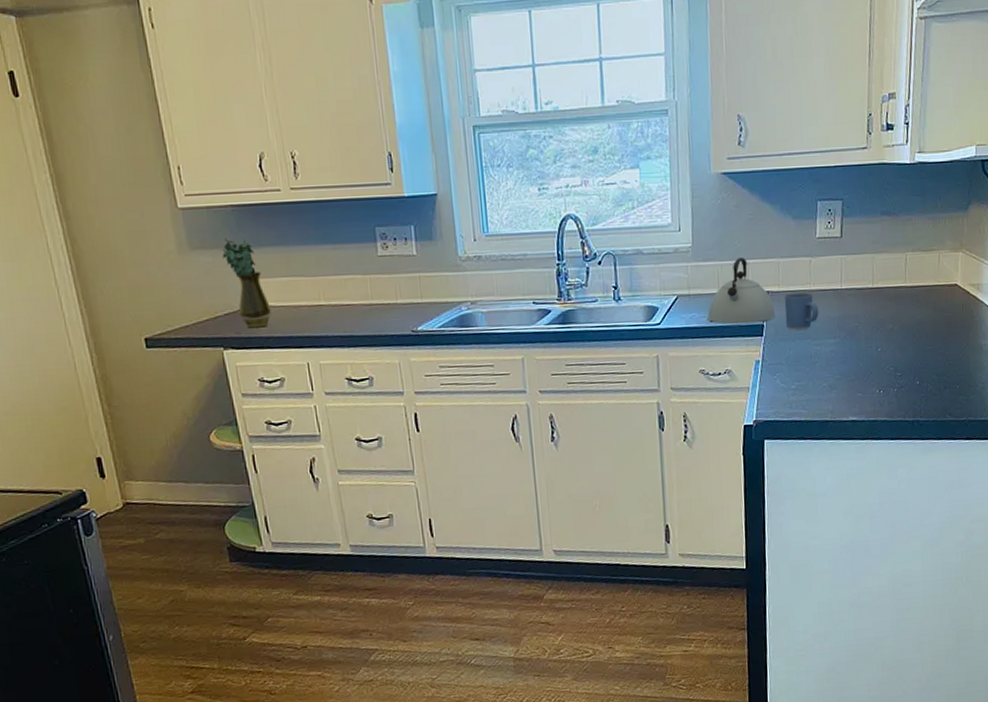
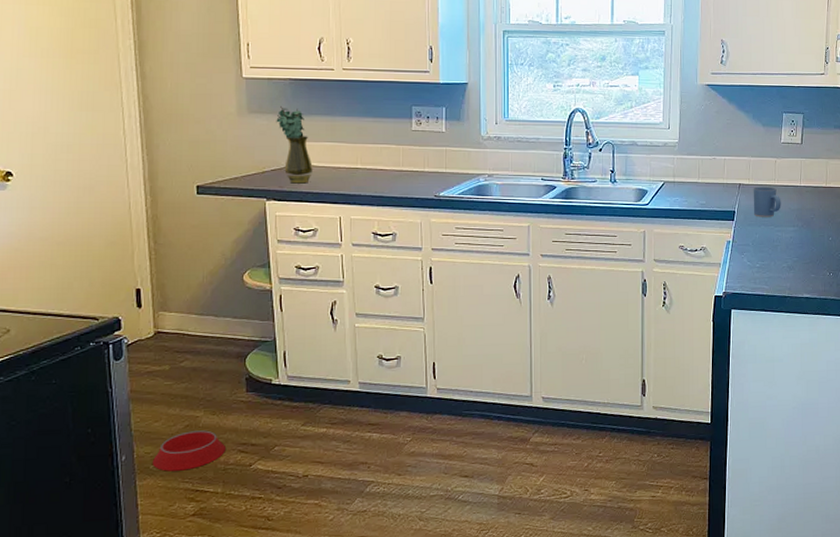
pet bowl: none [141,604,216,650] -> present [151,430,225,472]
kettle: present [707,257,776,325] -> none [688,154,745,209]

